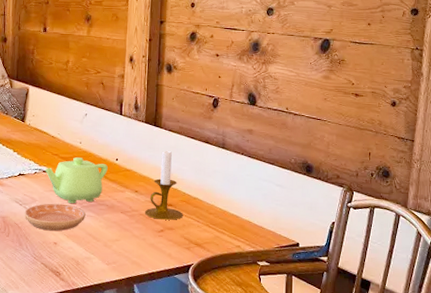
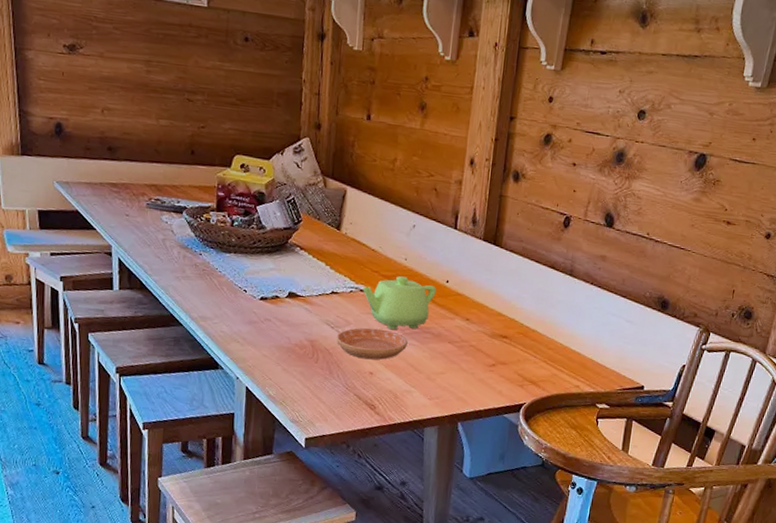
candlestick: present [144,150,184,220] -> none [475,274,520,354]

